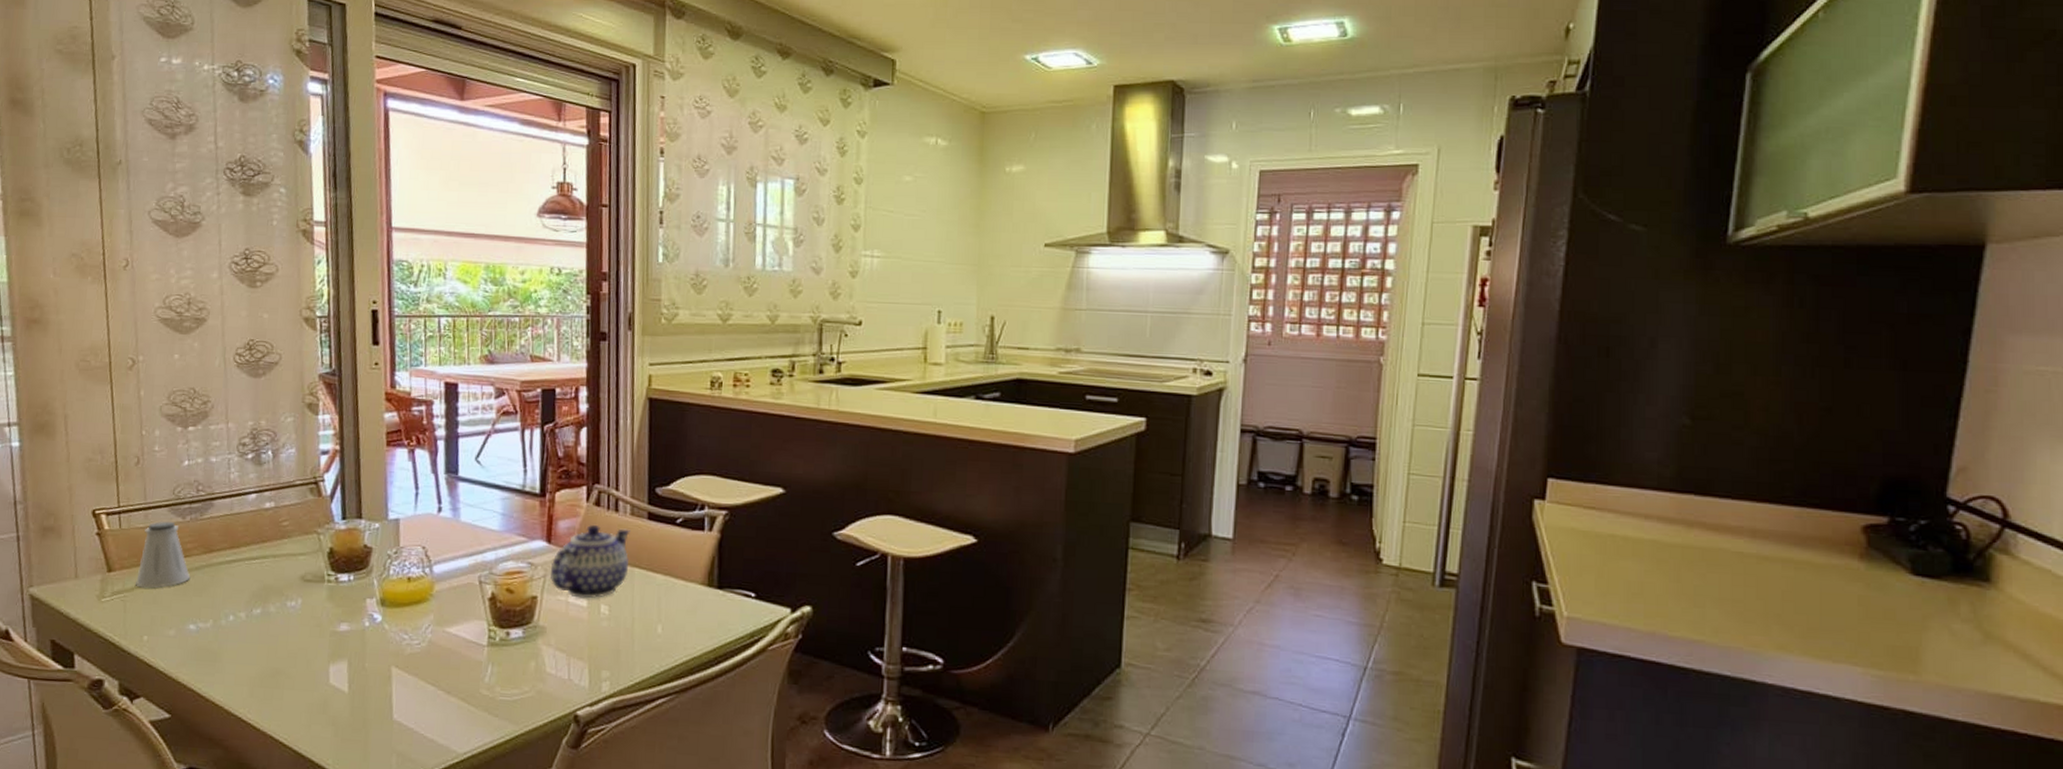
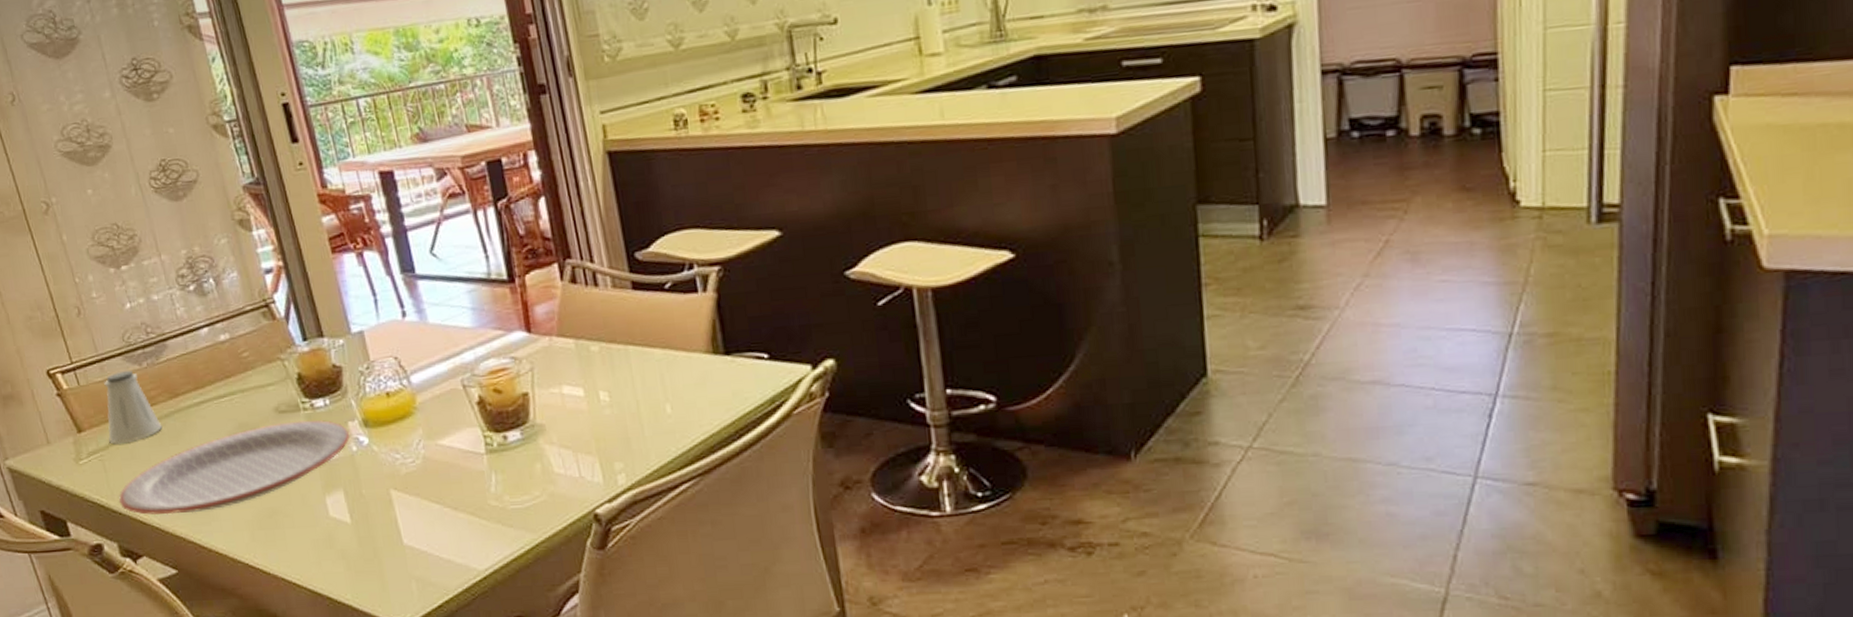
plate: none [130,591,366,663] -> present [118,420,350,515]
teapot: present [550,524,630,599] -> none [536,304,622,388]

